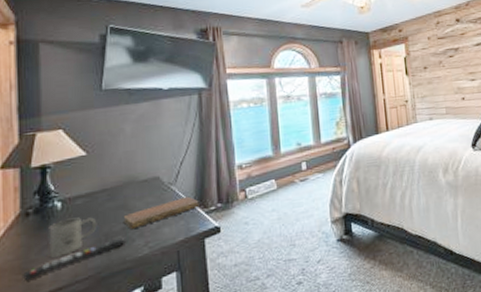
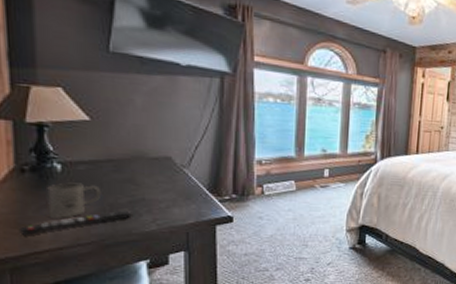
notebook: present [123,196,200,230] -> none [130,181,213,205]

